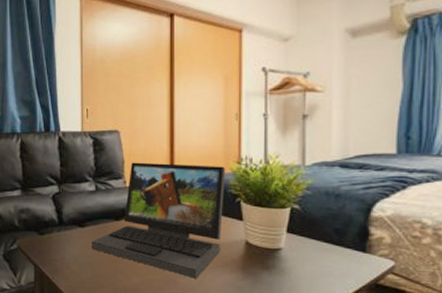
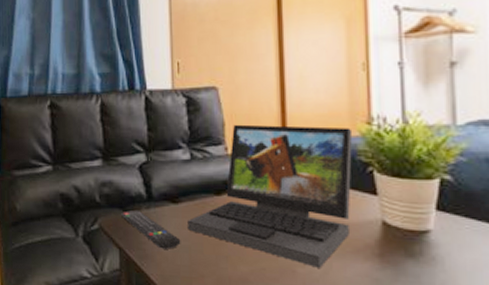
remote control: none [36,232,86,265] -> present [121,209,181,249]

